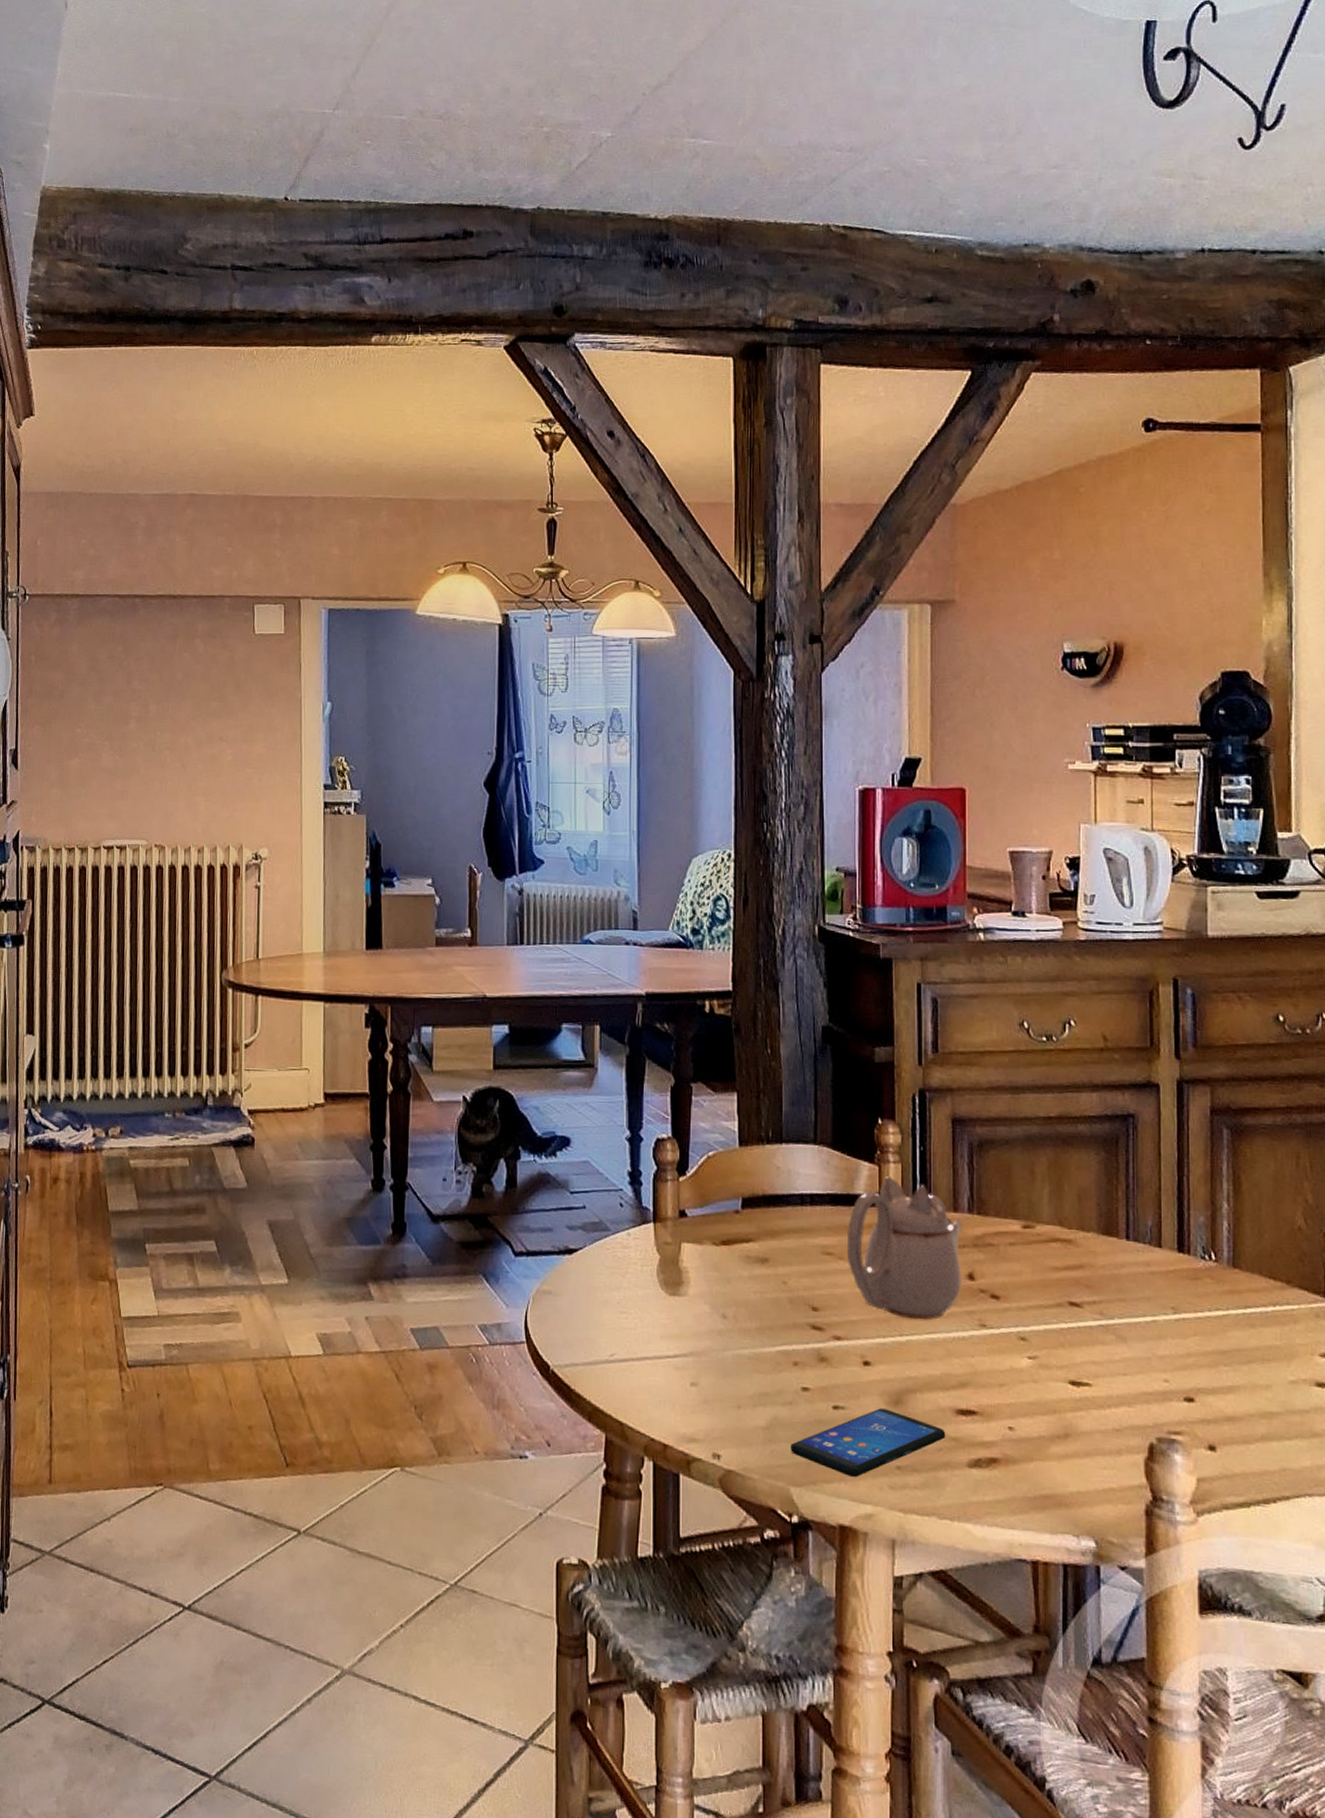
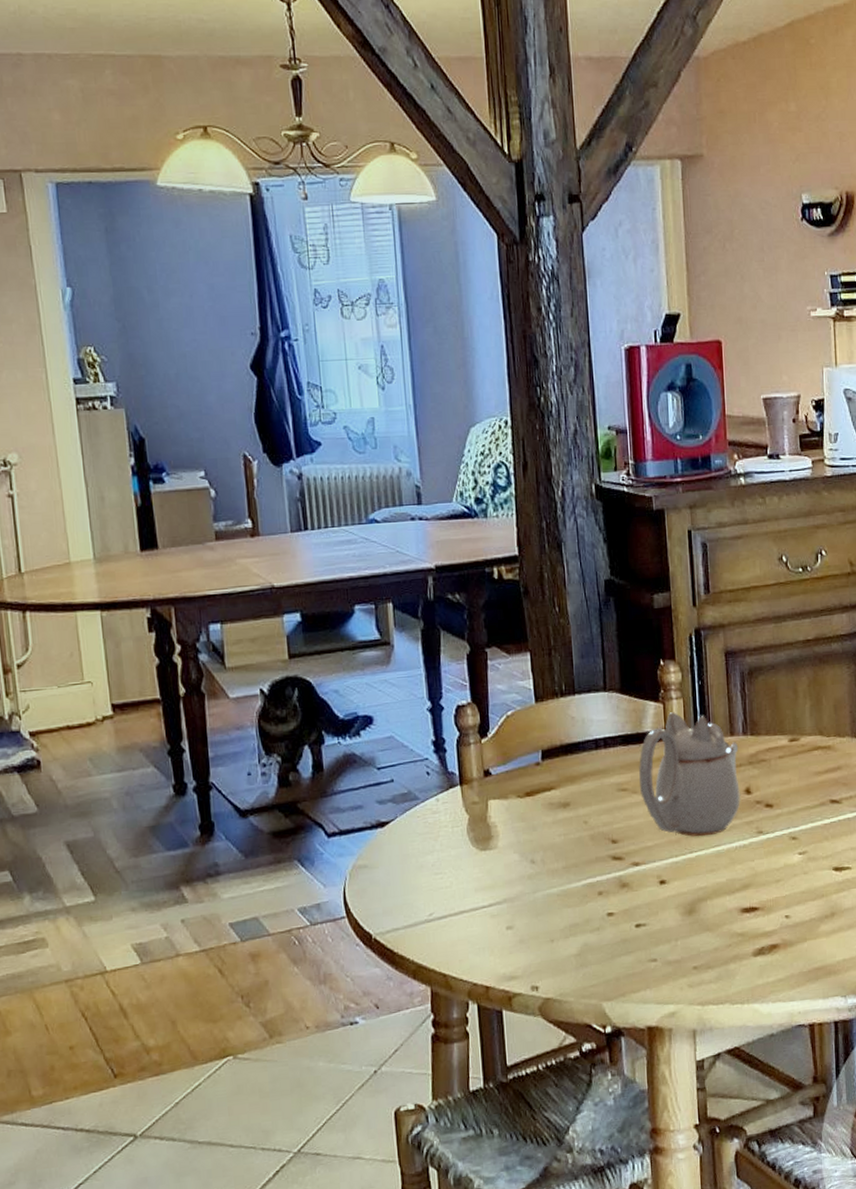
smartphone: present [791,1408,946,1477] -> none [600,919,734,983]

